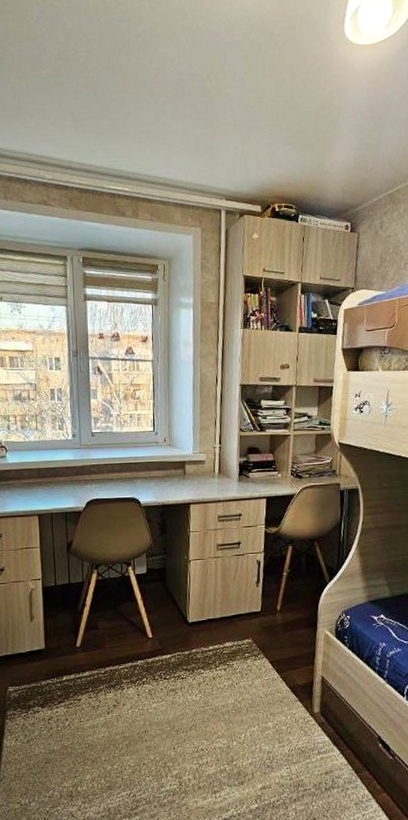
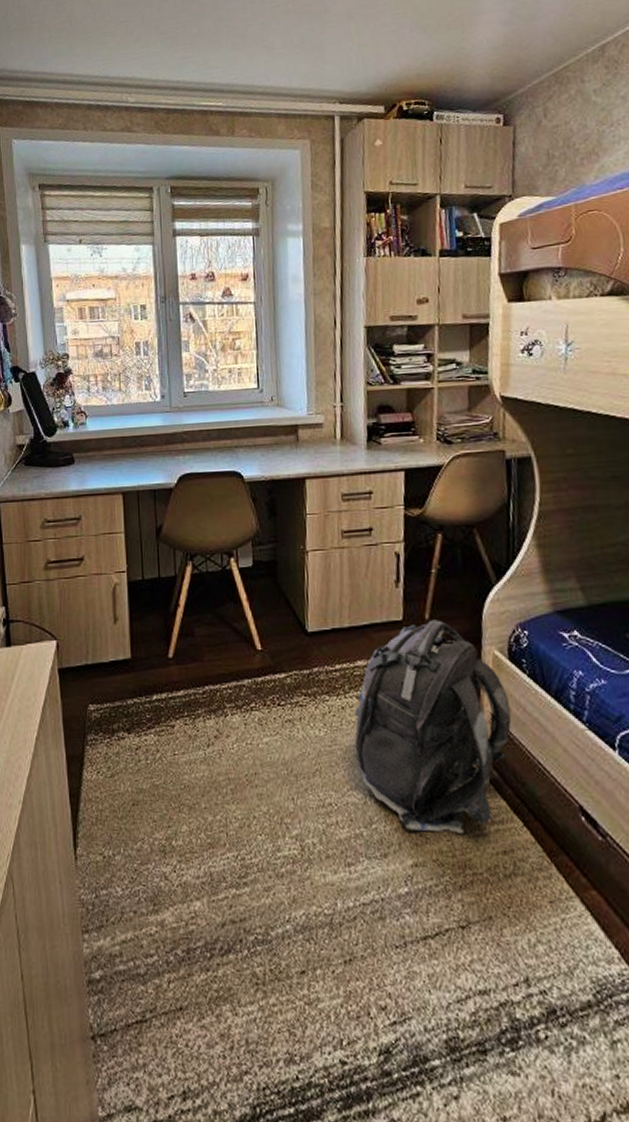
backpack: none [221,610,336,764] -> present [354,620,512,833]

